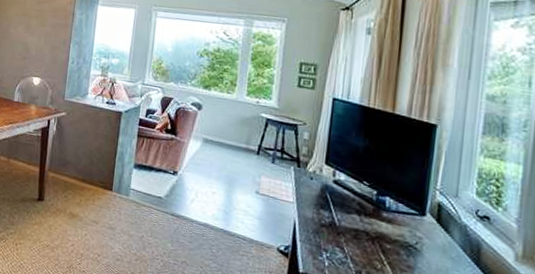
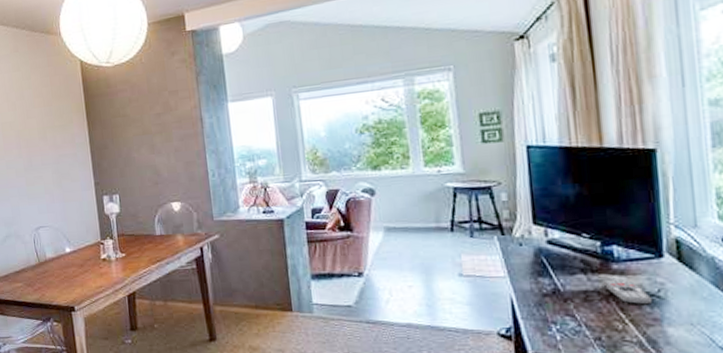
remote control: none [372,224,410,253] -> present [602,279,653,305]

